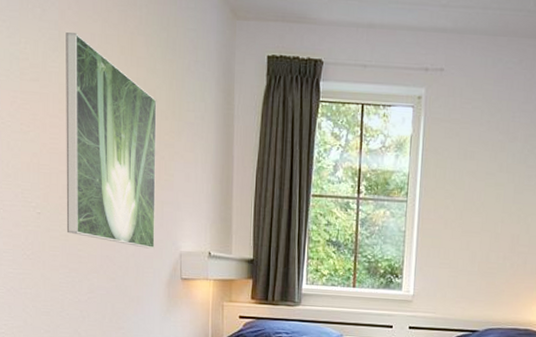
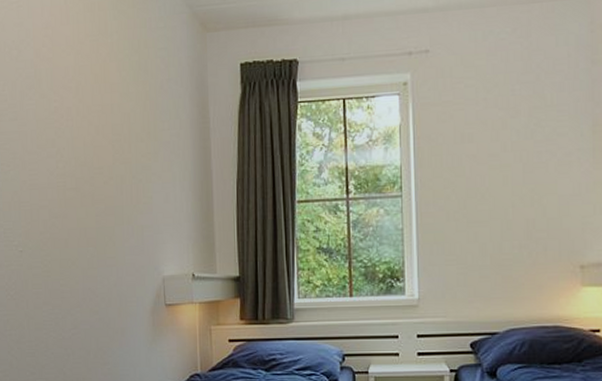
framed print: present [66,32,157,249] -> none [41,69,137,277]

